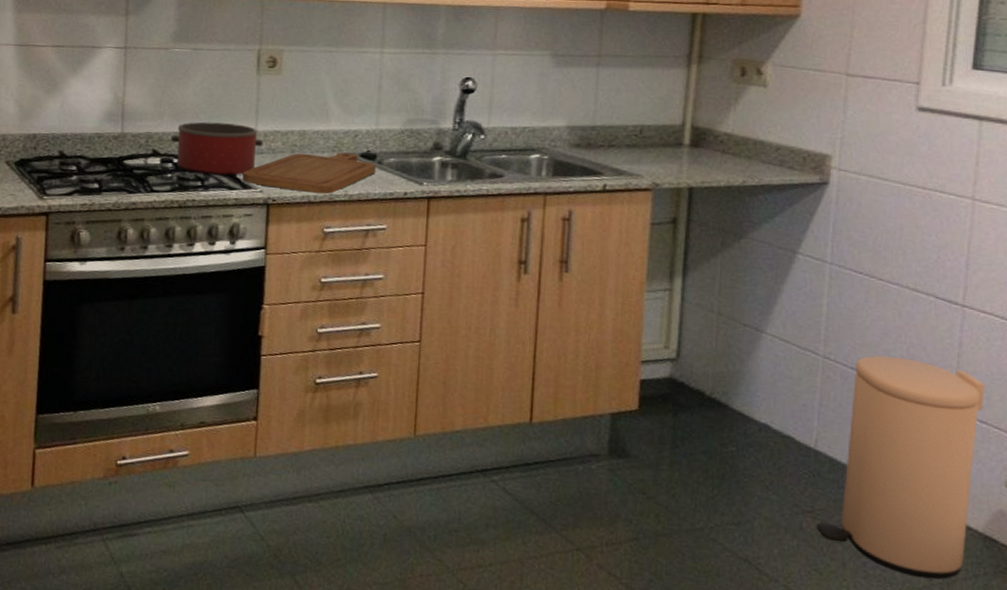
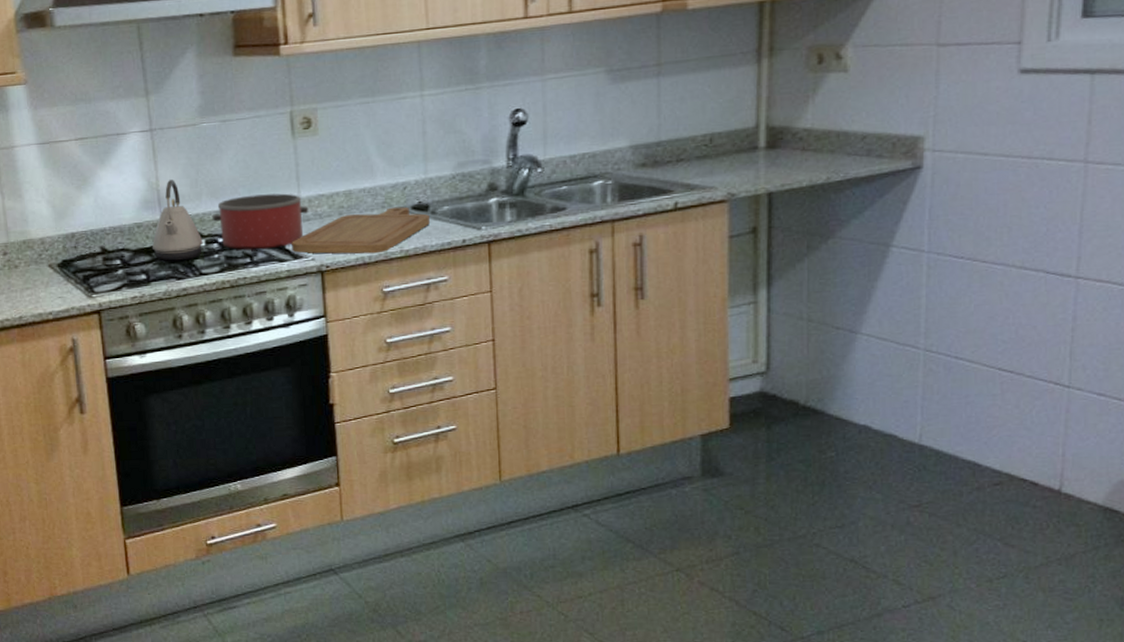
kettle: none [109,97,159,177] -> present [152,180,203,263]
pedal bin: present [816,355,985,579] -> none [924,339,1103,555]

